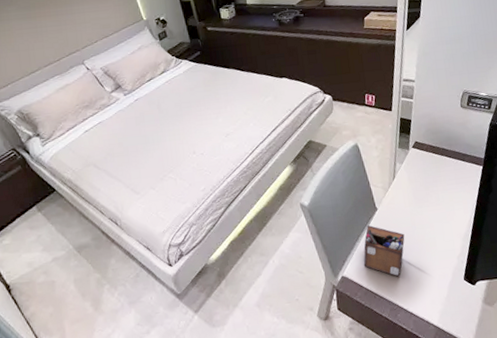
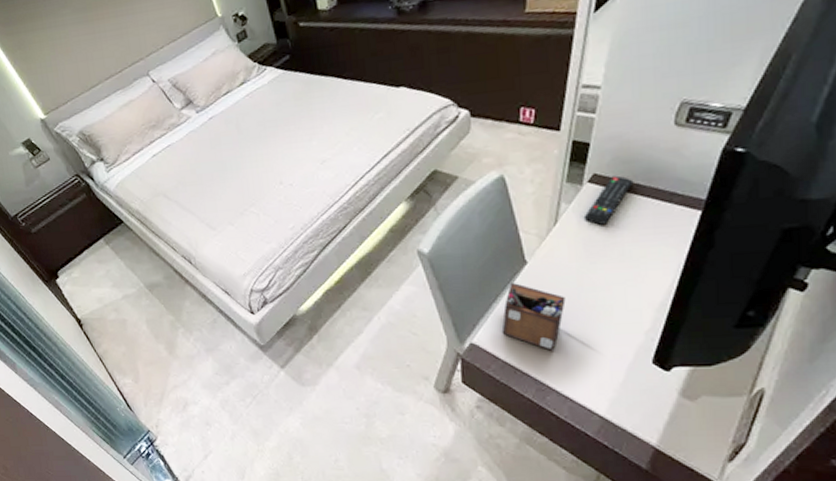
remote control: none [411,142,441,179] -> present [583,175,634,225]

